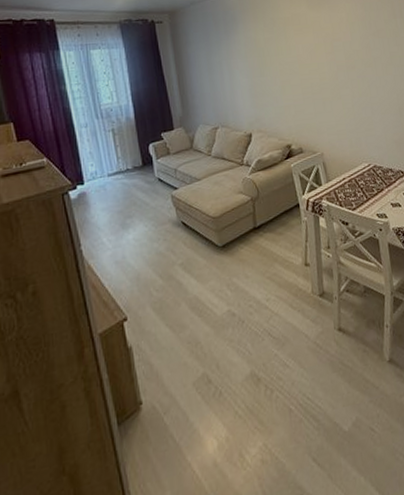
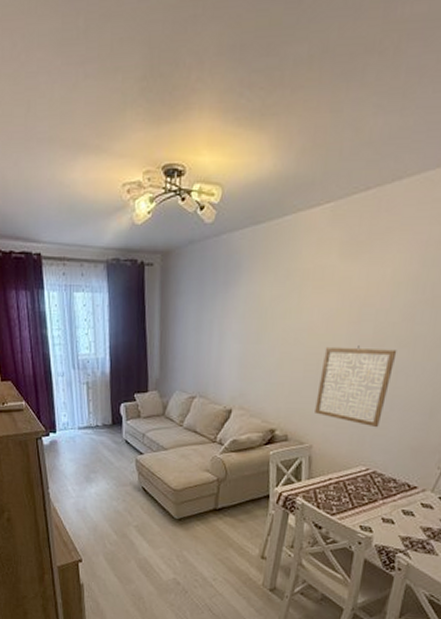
wall art: none [314,69,368,131] -> present [315,345,397,428]

